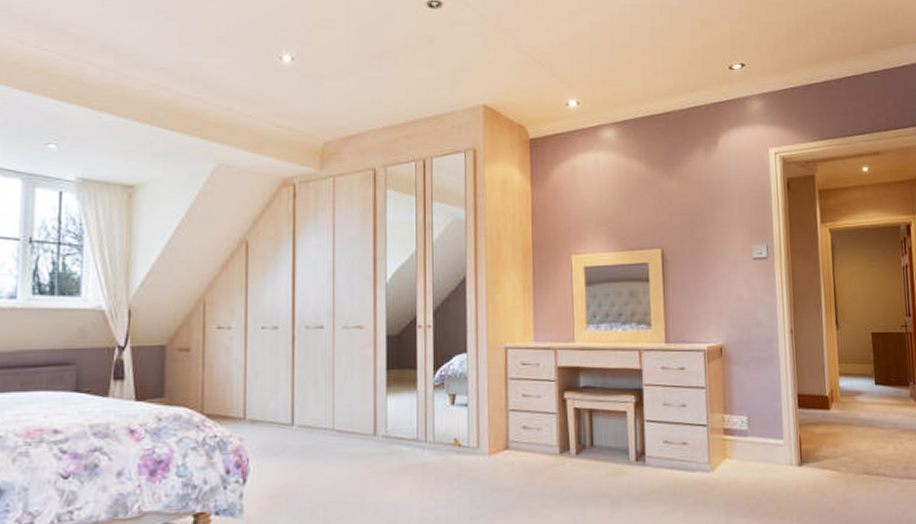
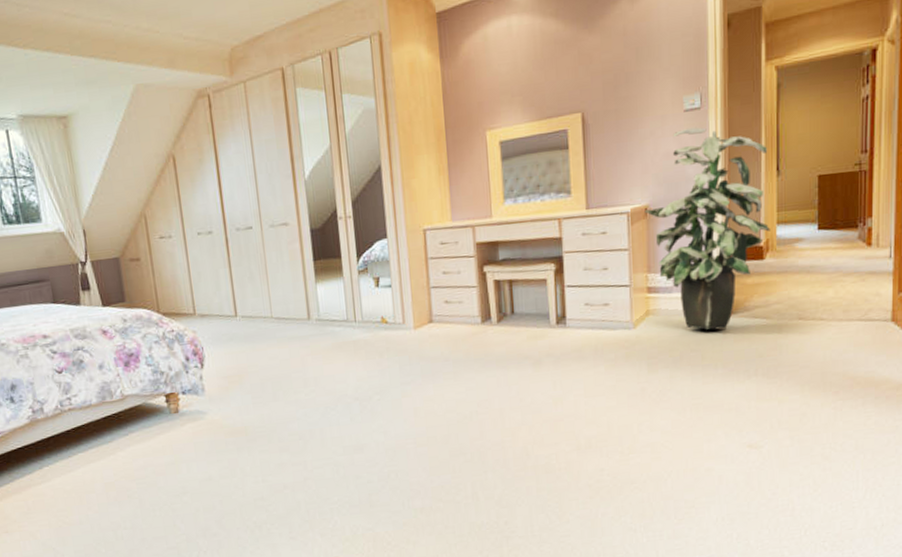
indoor plant: none [720,275,834,479] -> present [644,127,771,330]

